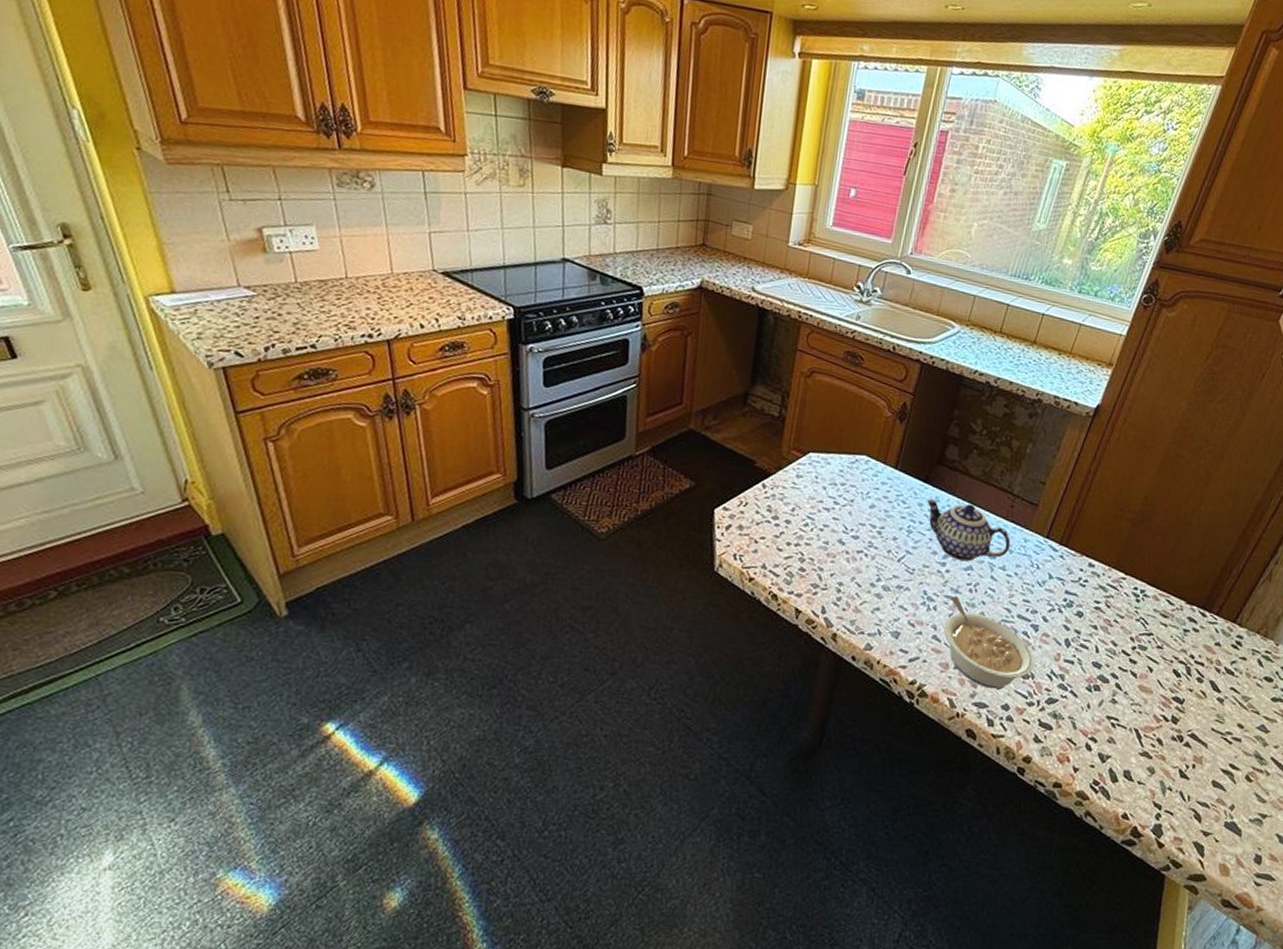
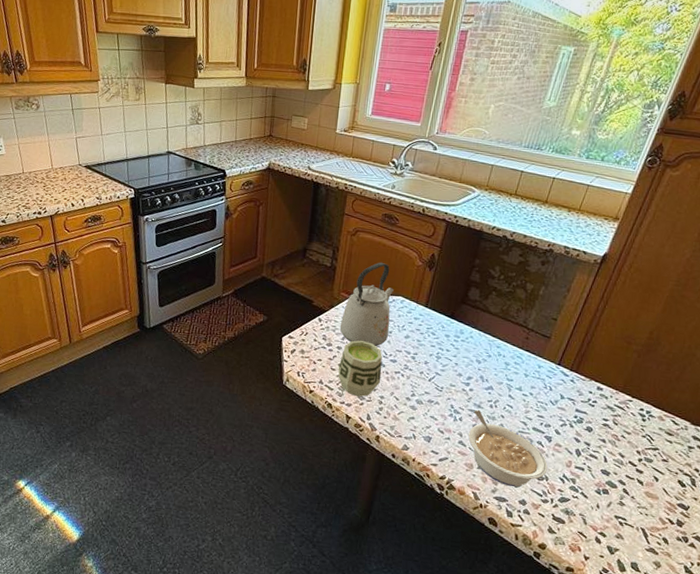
cup: none [785,511,842,585] -> present [338,340,382,397]
kettle: none [789,411,857,519] -> present [339,262,394,346]
teapot: present [926,498,1011,562] -> none [452,331,526,383]

